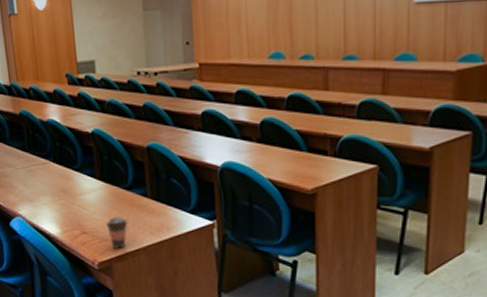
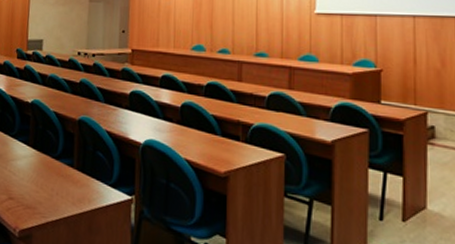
coffee cup: present [106,216,128,249] -> none [32,184,53,217]

